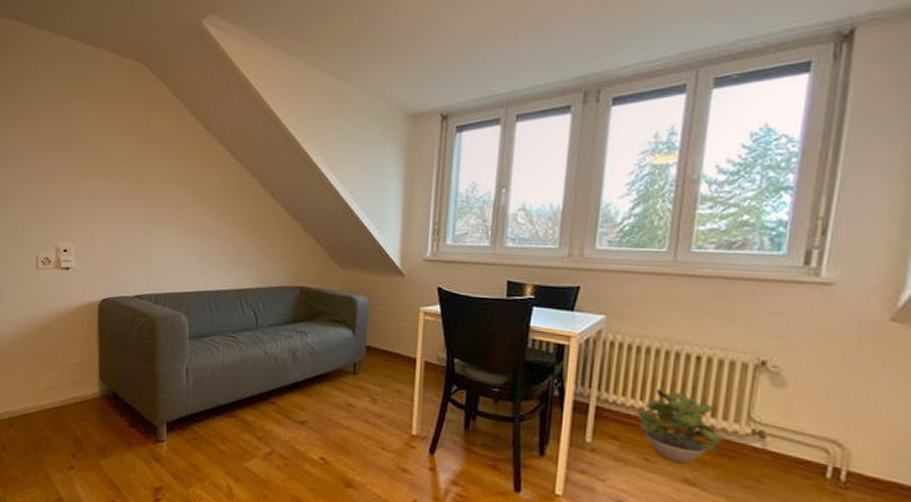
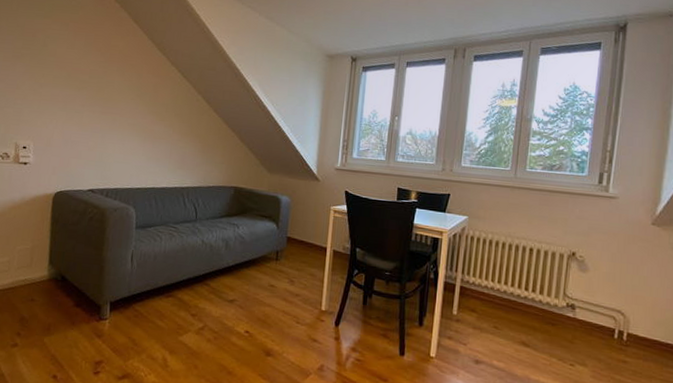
potted plant: present [637,389,725,463] -> none [489,273,549,330]

